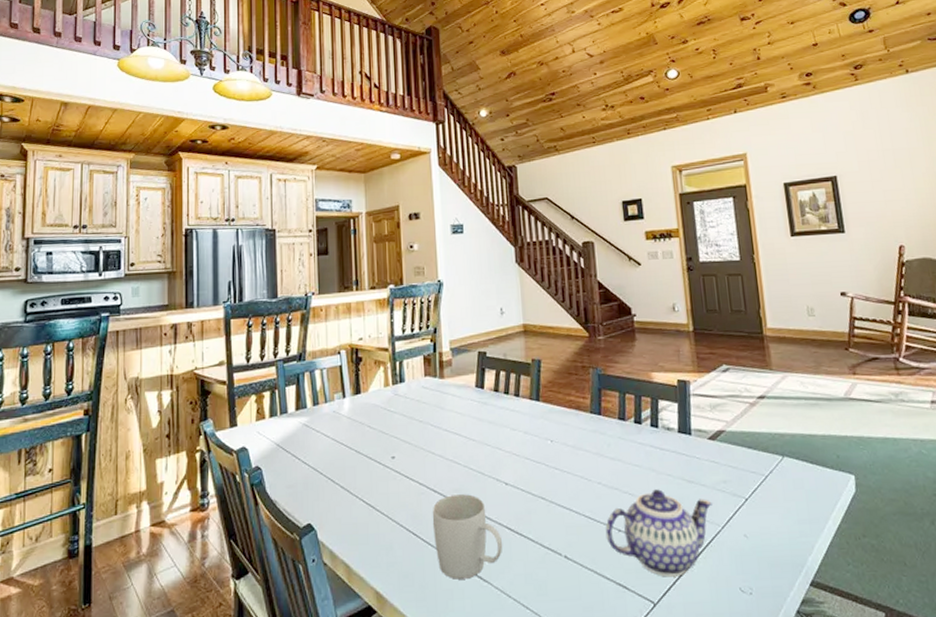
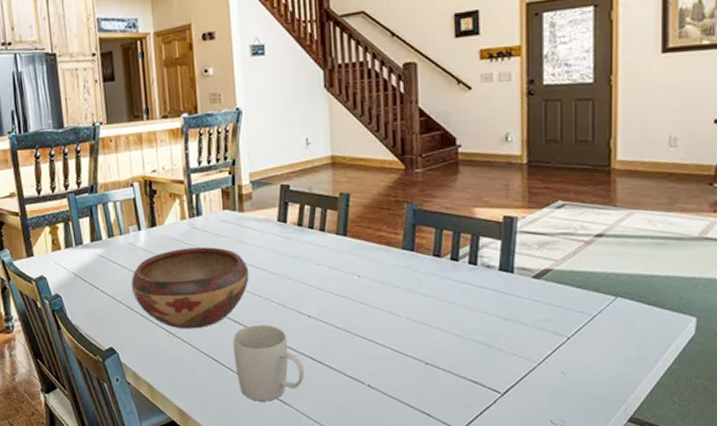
decorative bowl: none [333,414,449,501] -> present [131,247,249,329]
teapot: present [605,489,712,577] -> none [412,326,530,408]

